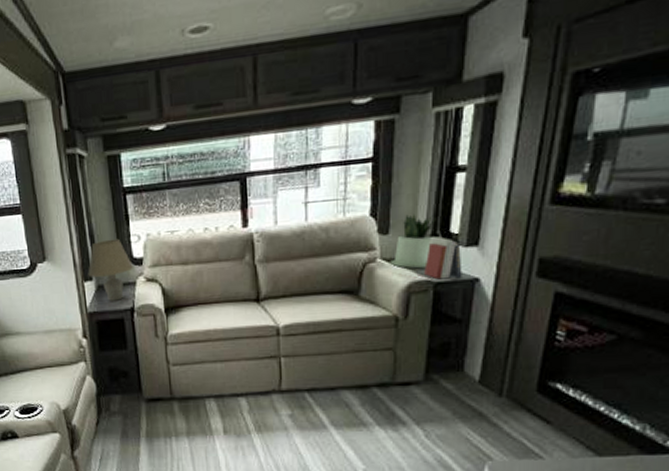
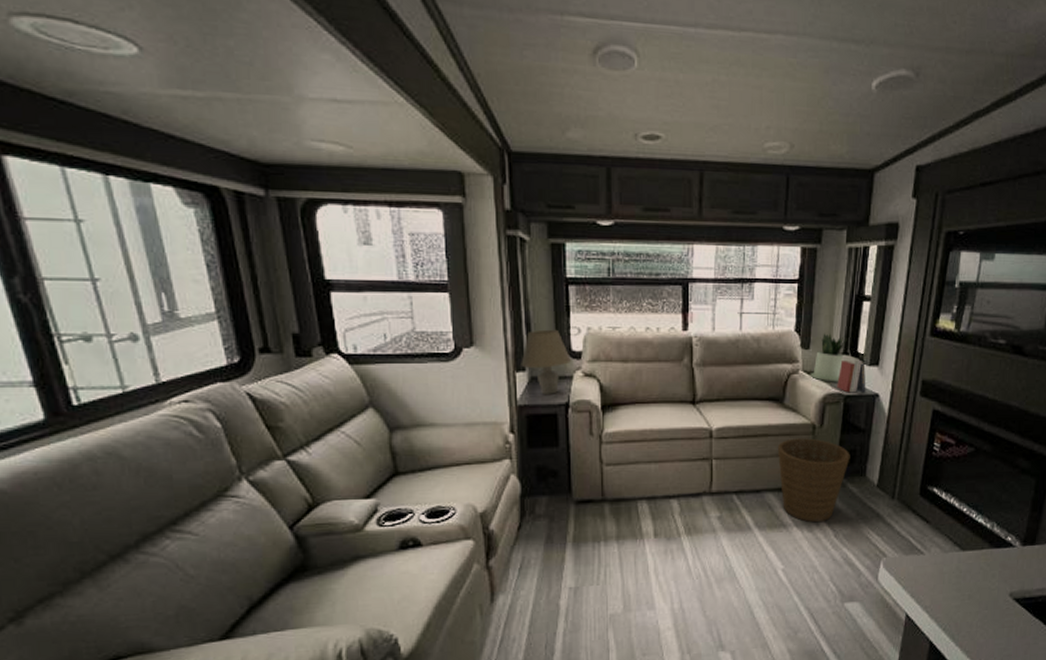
basket: none [353,331,443,422] -> present [777,438,850,523]

